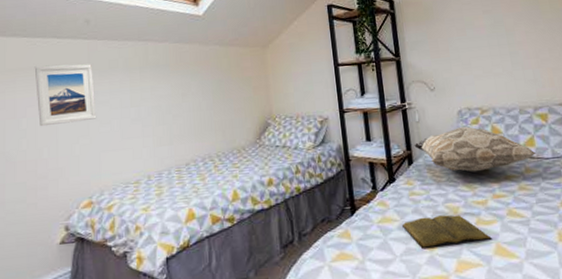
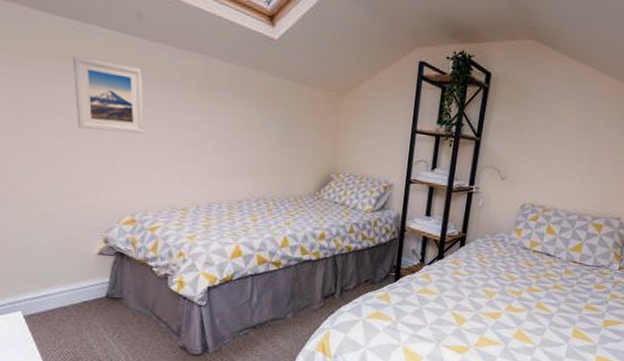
book: present [401,215,492,248] -> none [438,295,516,325]
decorative pillow: present [414,126,536,173] -> none [470,220,580,265]

